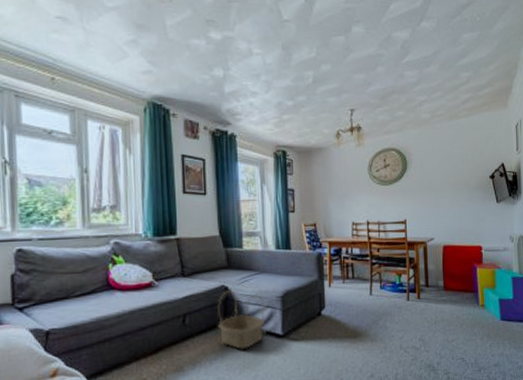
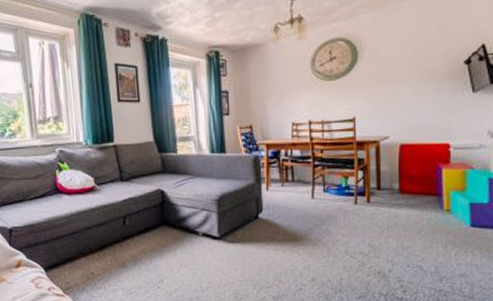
basket: present [217,290,265,350] -> none [155,194,201,250]

